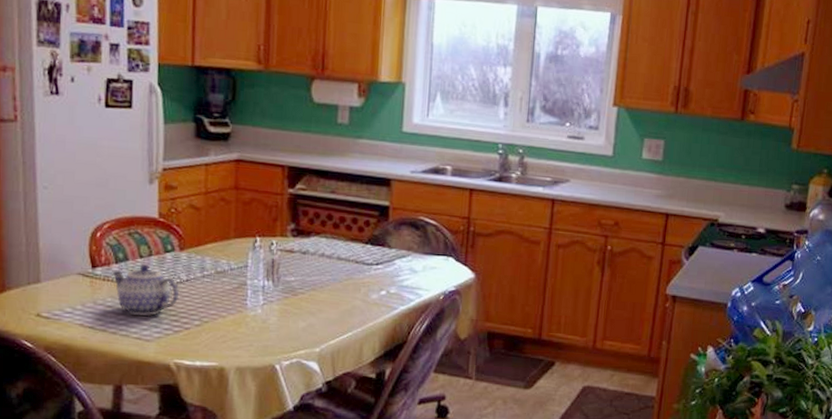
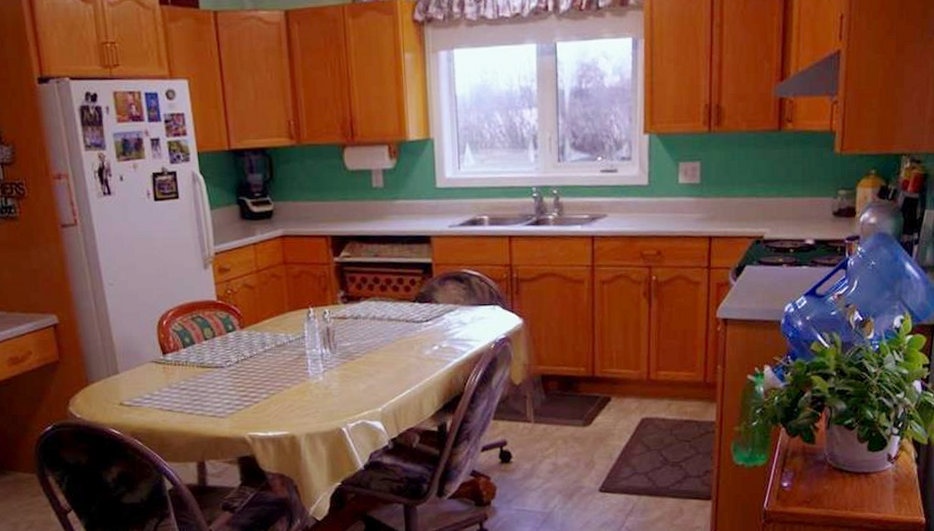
teapot: present [111,264,180,316] -> none [180,346,246,395]

